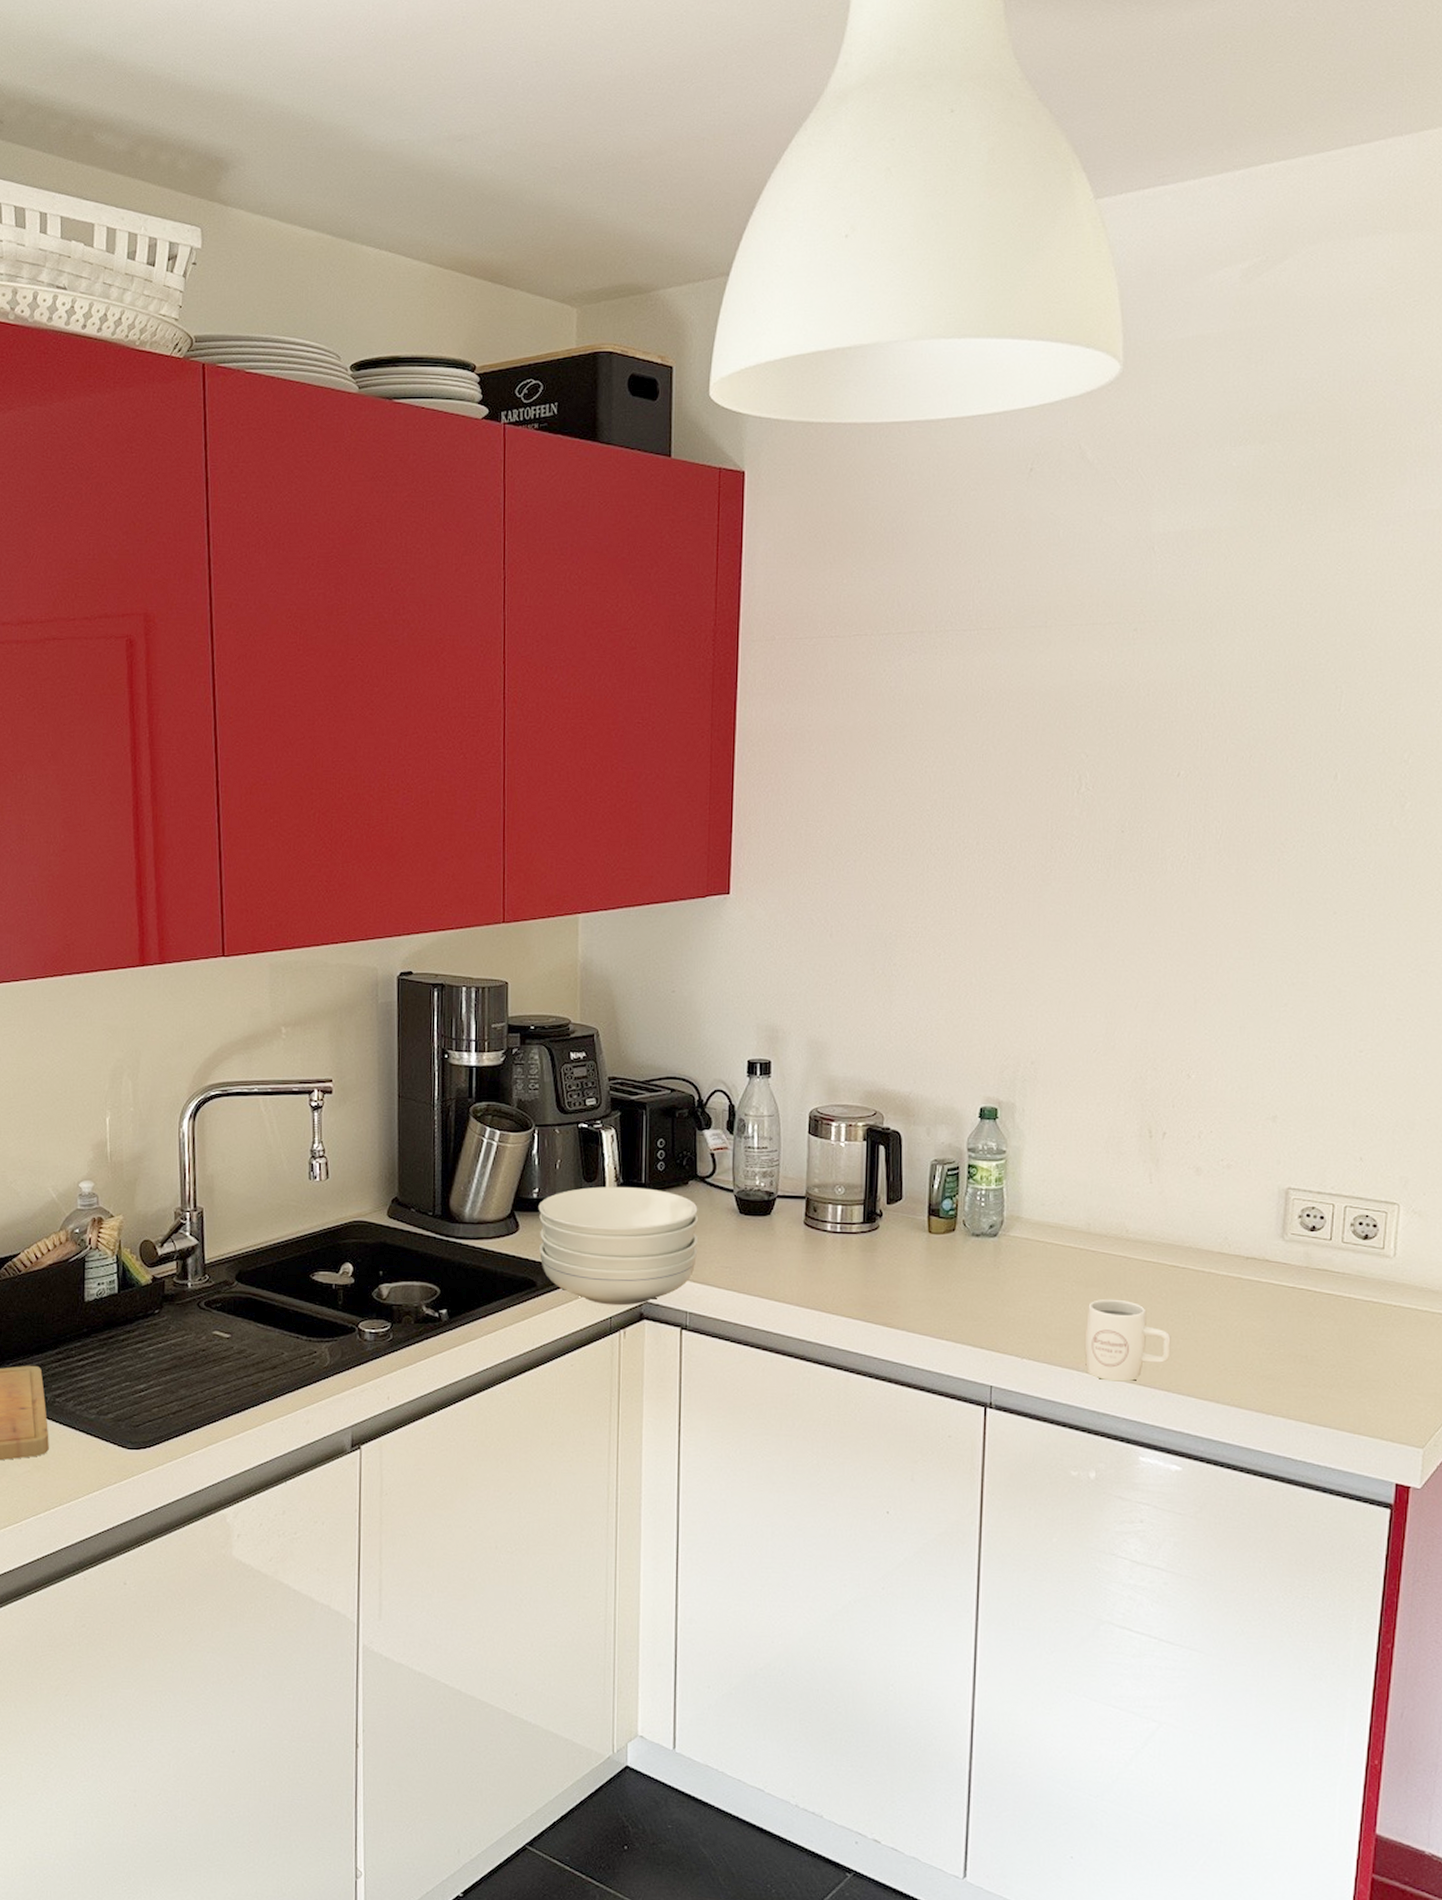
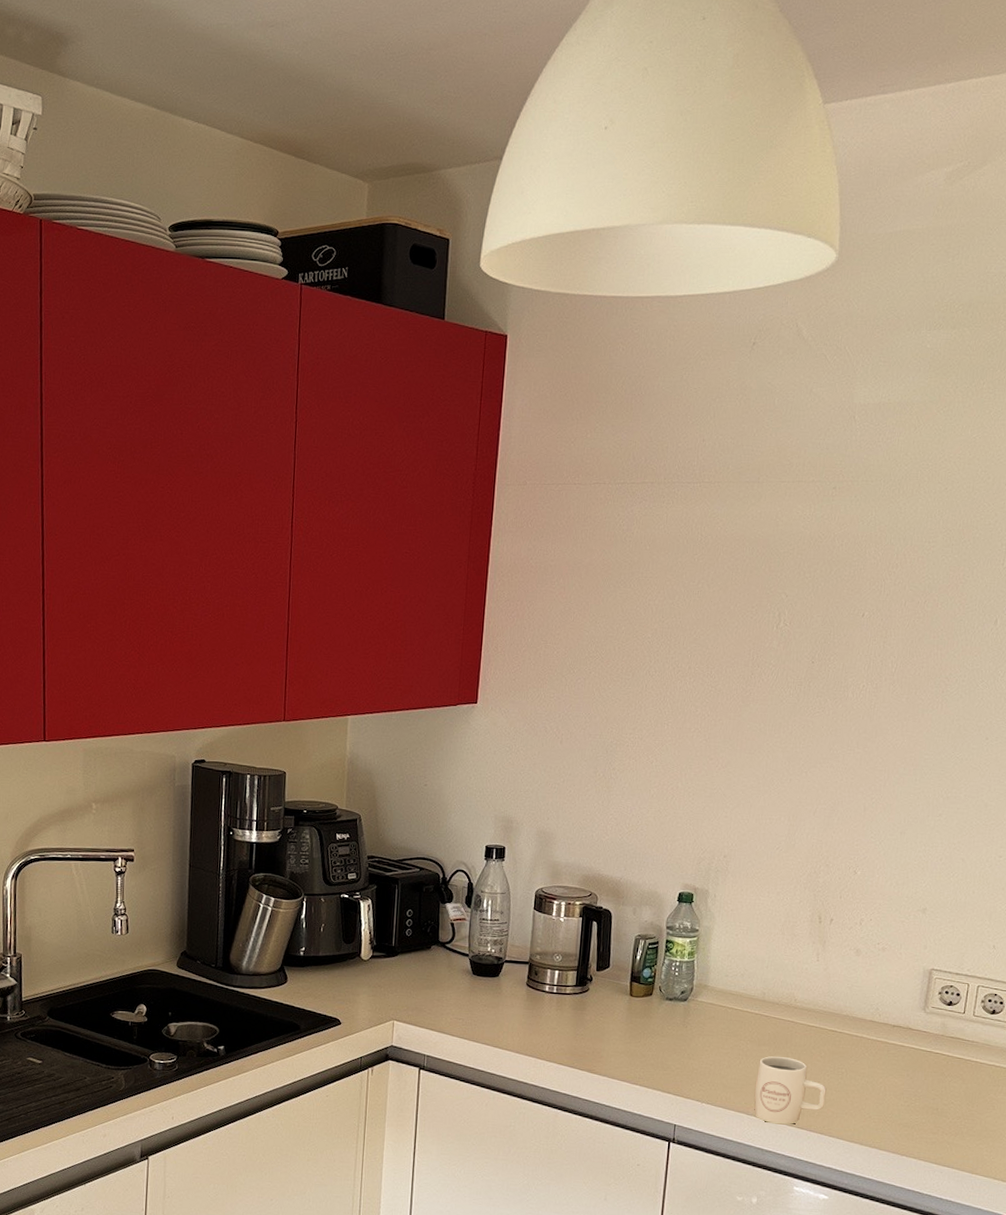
bowl: present [538,1186,699,1306] -> none [303,948,439,1048]

